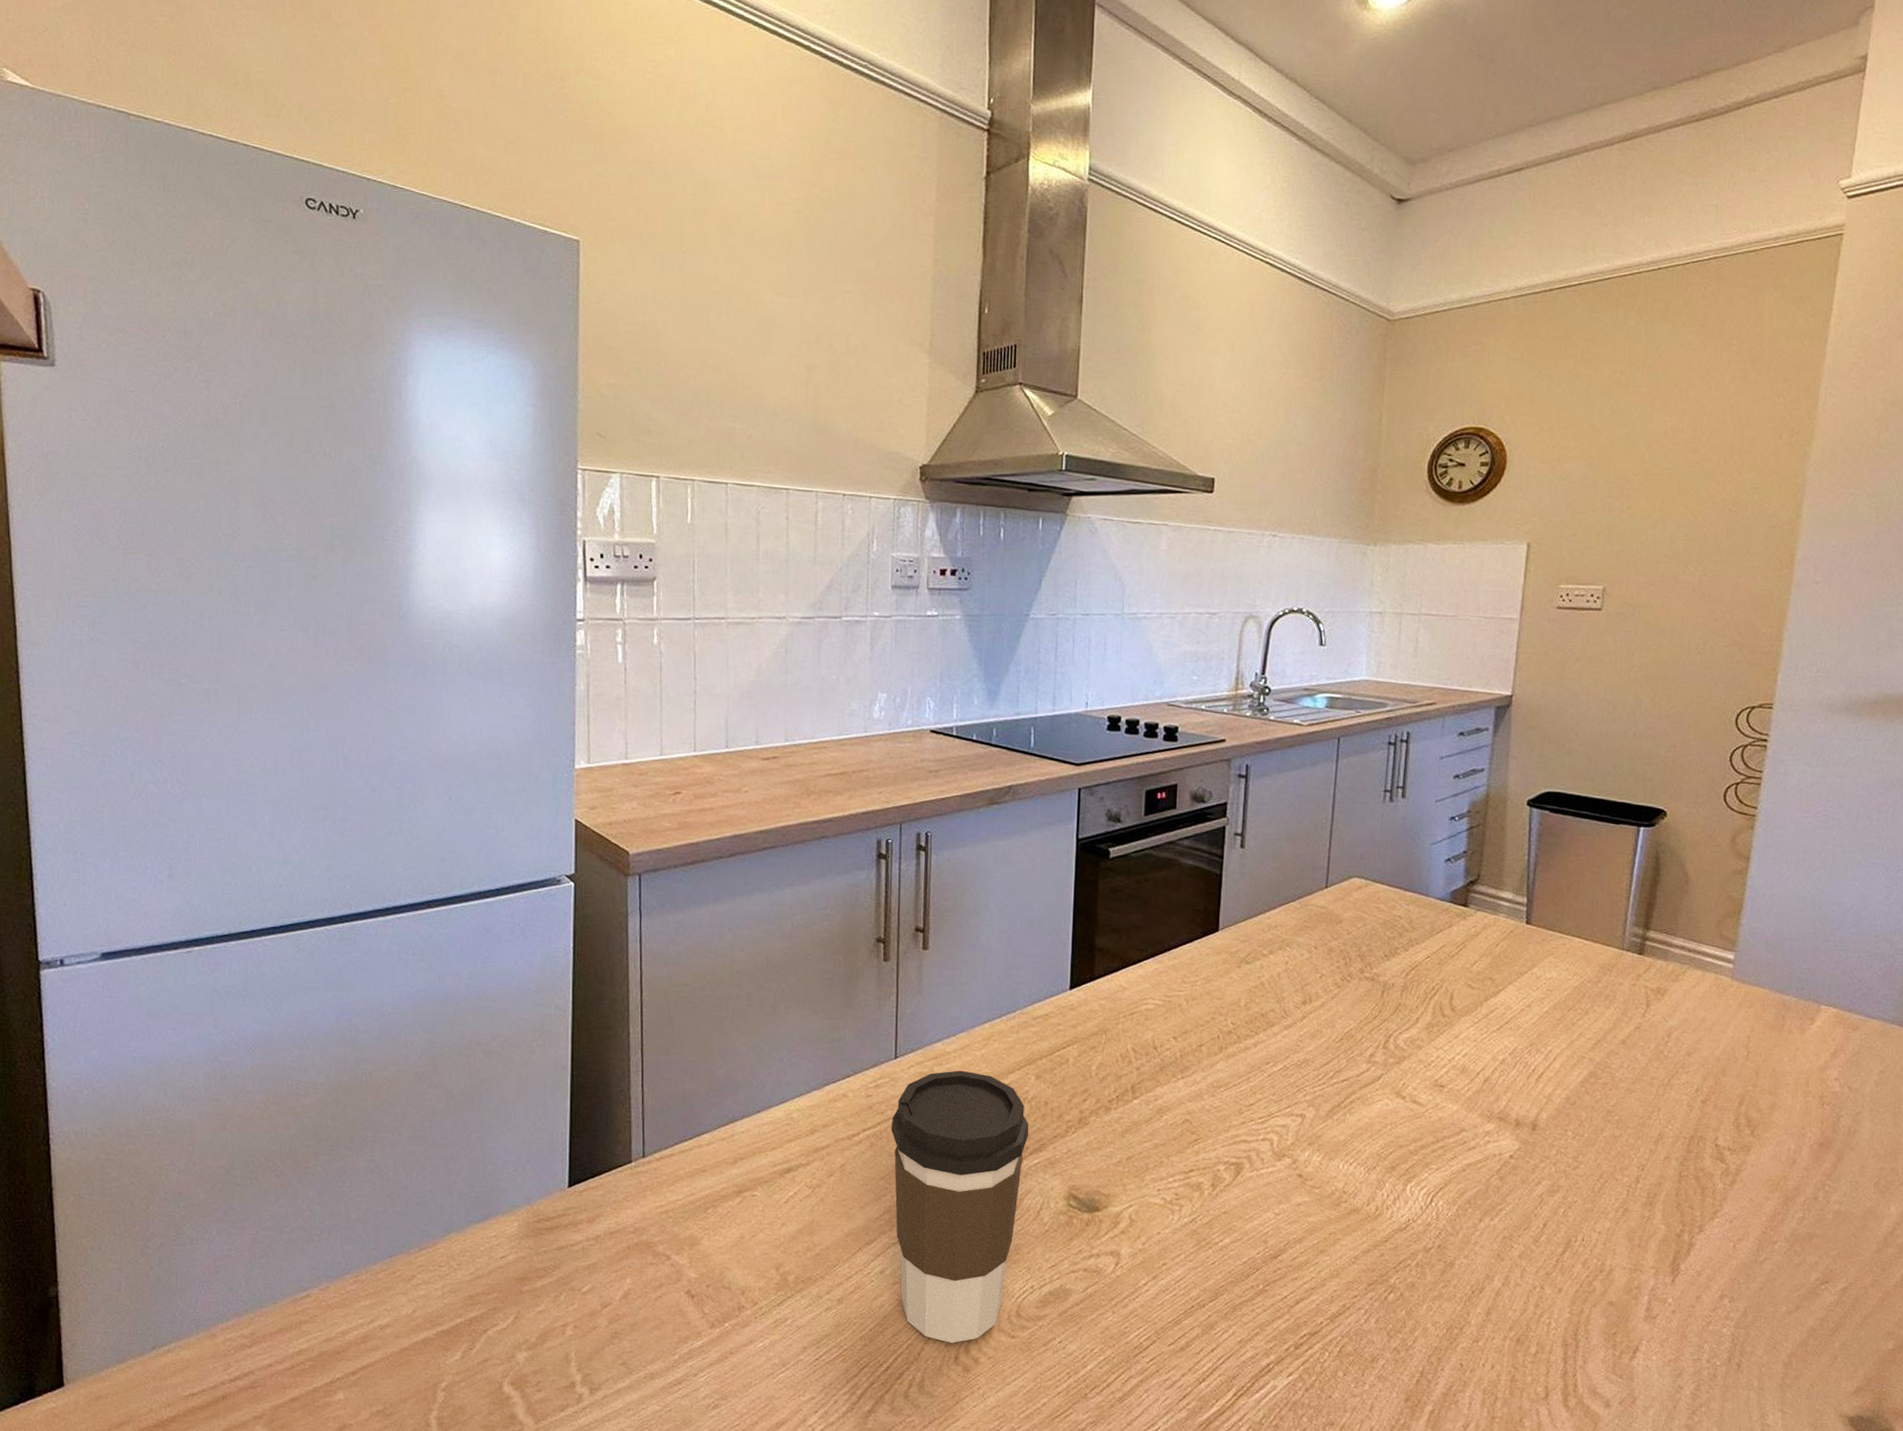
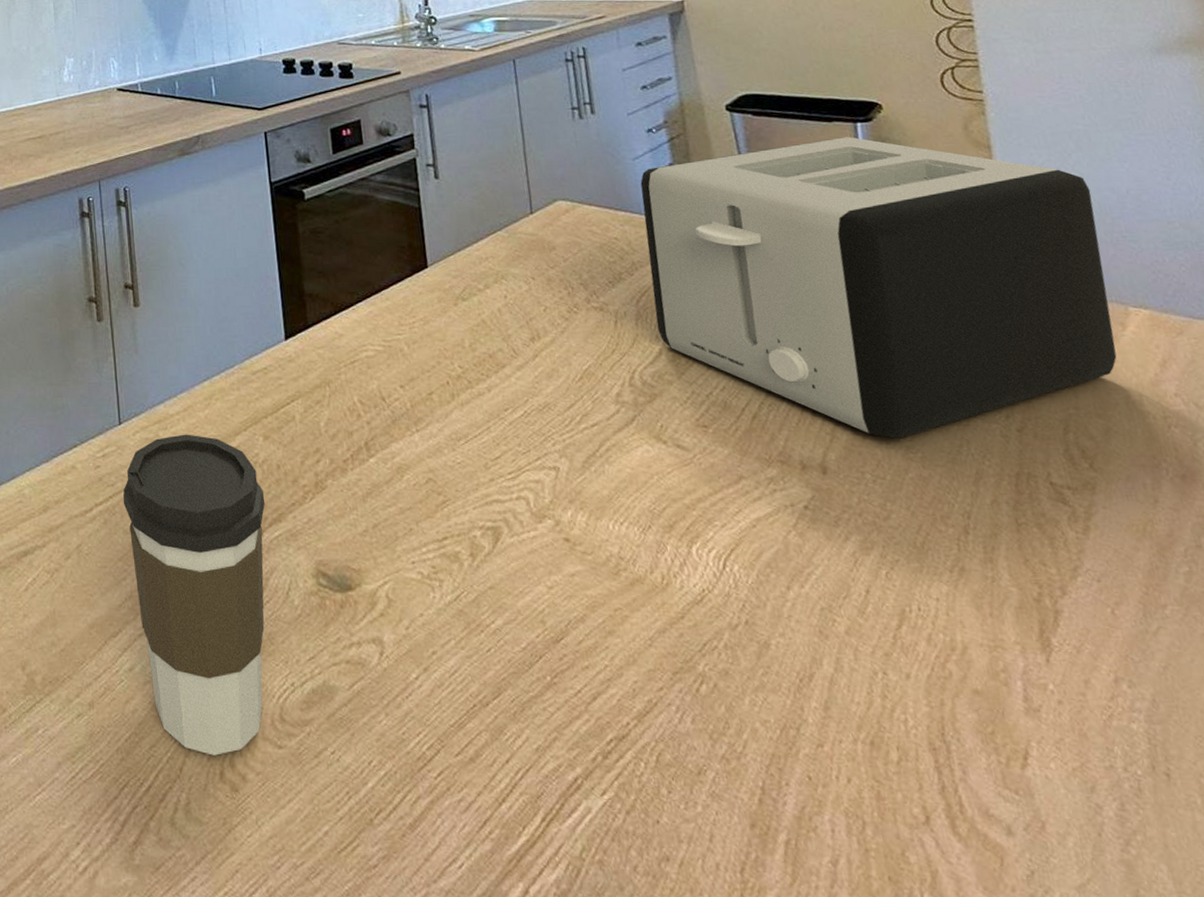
toaster: none [1419,839,1821,1104] -> present [640,137,1117,439]

